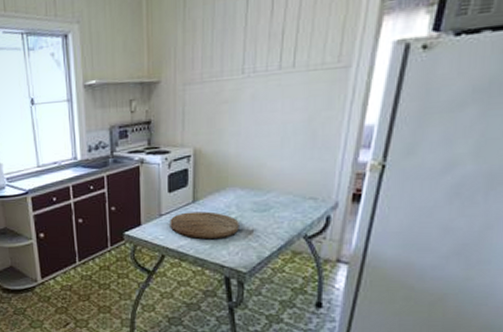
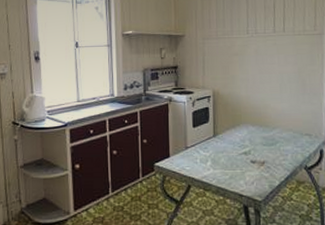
cutting board: present [170,211,239,239] -> none [194,145,253,170]

